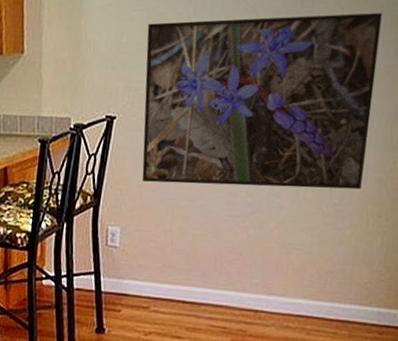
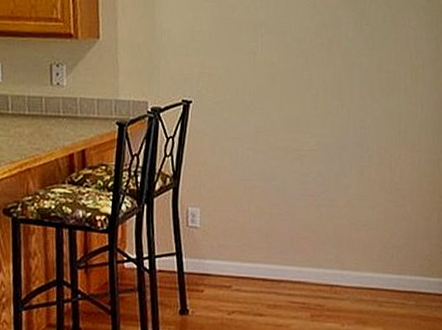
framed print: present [142,13,382,190] -> none [218,12,424,169]

